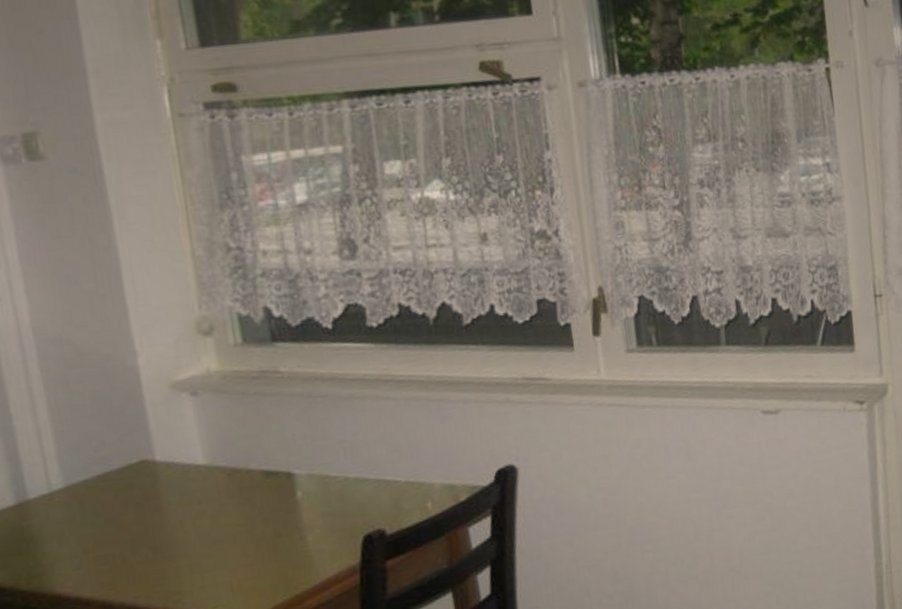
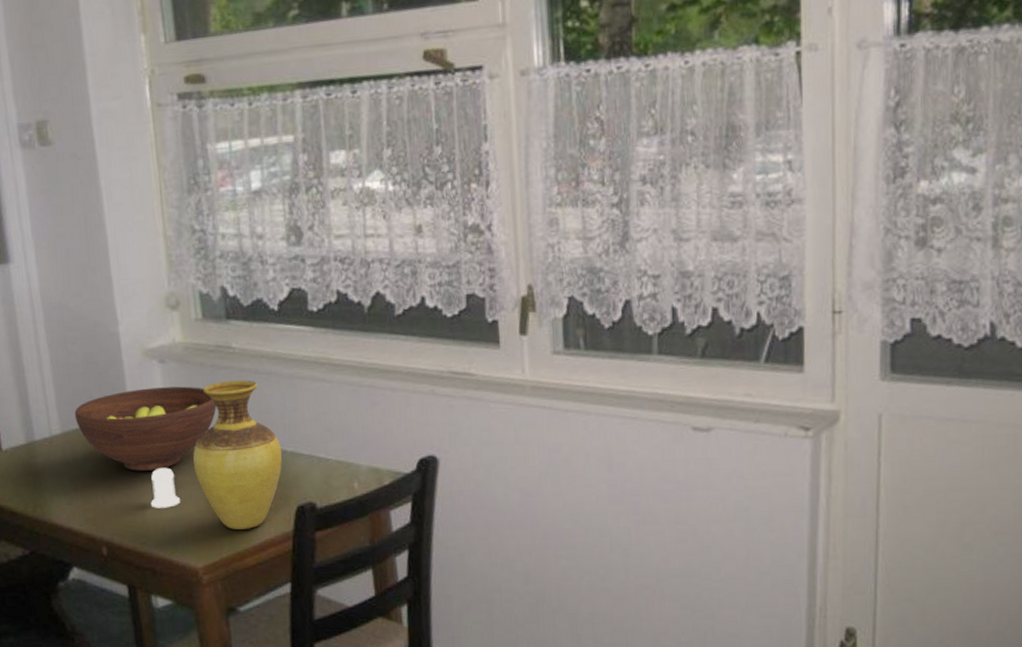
fruit bowl: none [81,418,264,521] -> present [74,386,217,471]
salt shaker: none [184,511,222,560] -> present [150,467,180,508]
vase: none [236,405,344,571] -> present [193,380,282,530]

